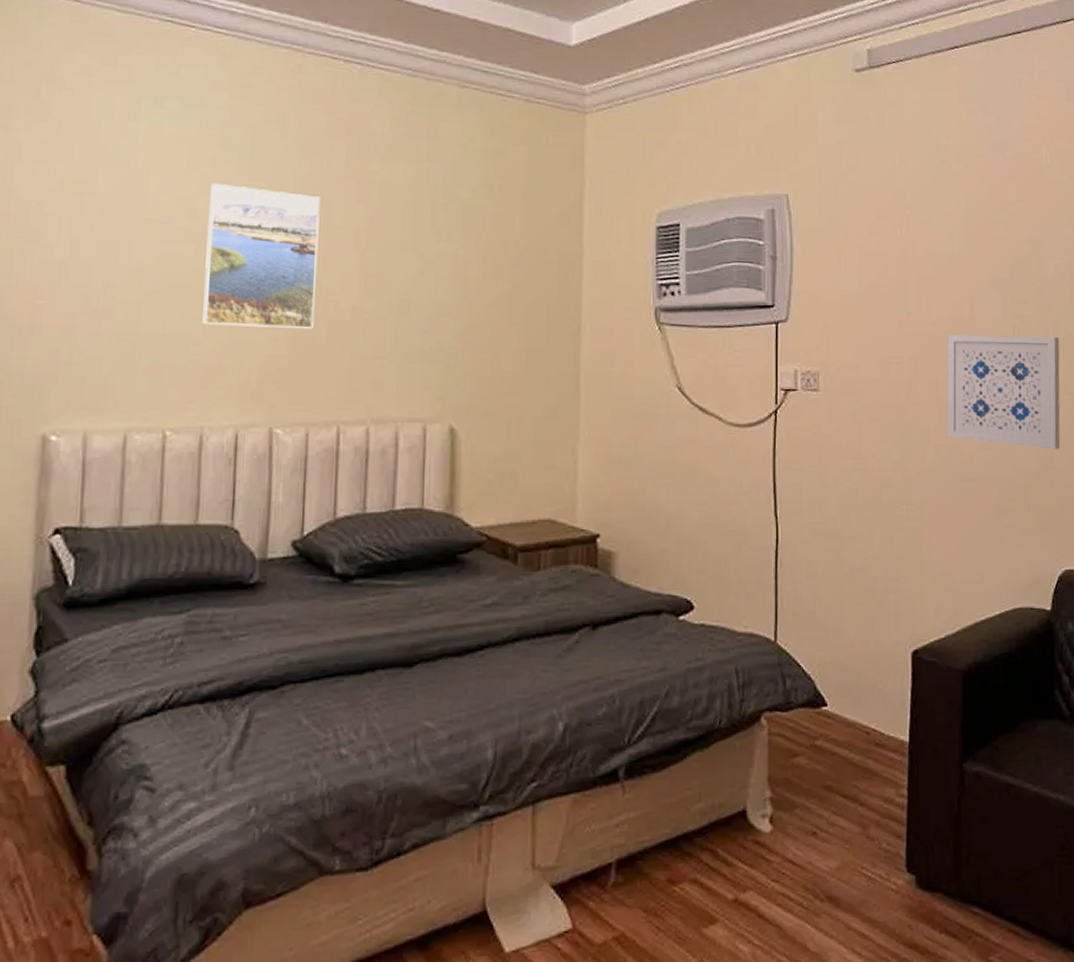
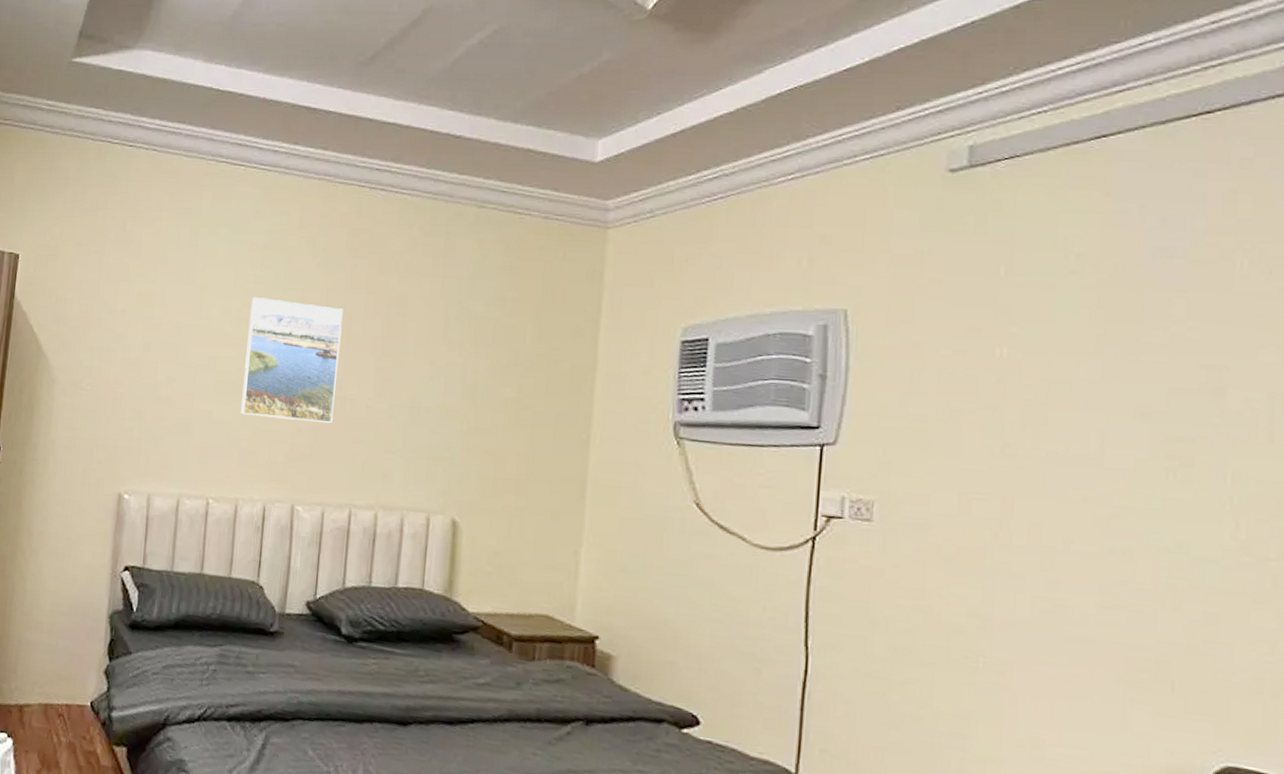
wall art: present [947,334,1060,449] -> none [1052,472,1244,622]

